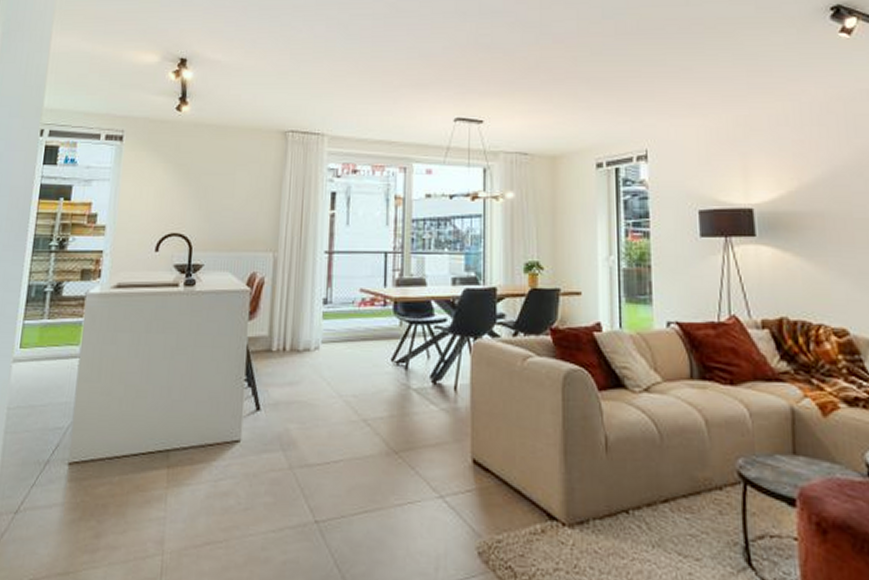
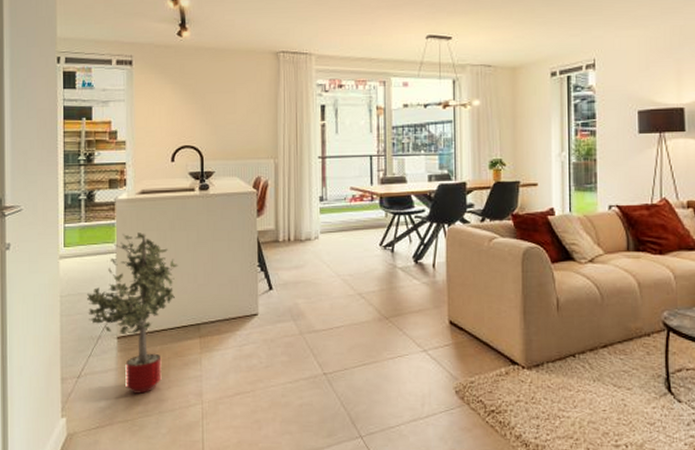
potted tree: none [37,334,151,538] -> present [86,233,178,394]

